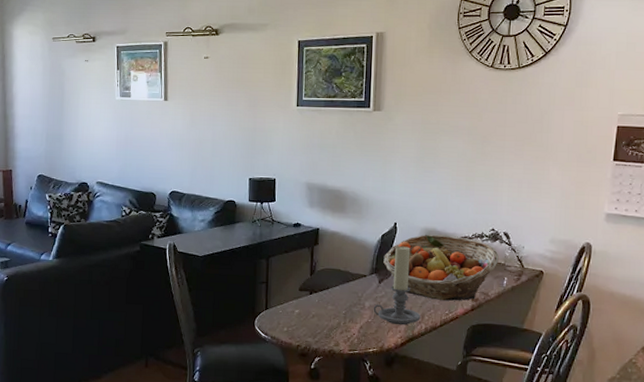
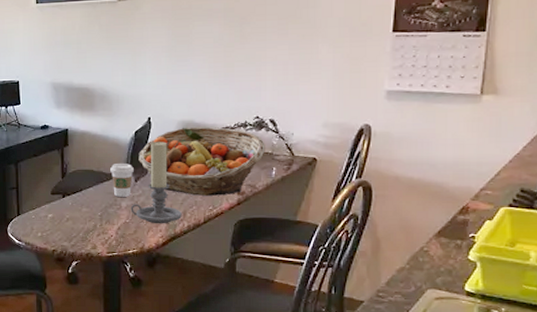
coffee cup: none [356,265,378,297] -> present [110,164,134,197]

